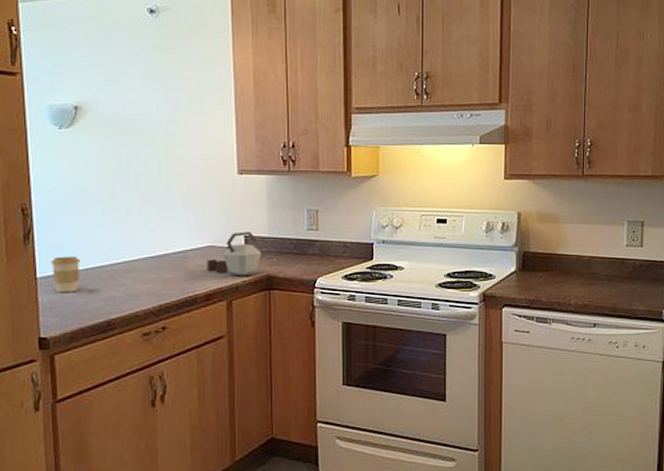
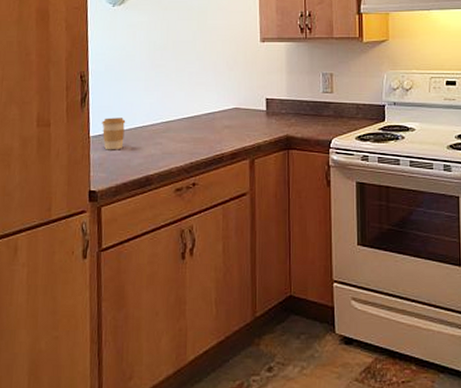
kettle: present [207,232,262,276] -> none [232,95,282,136]

